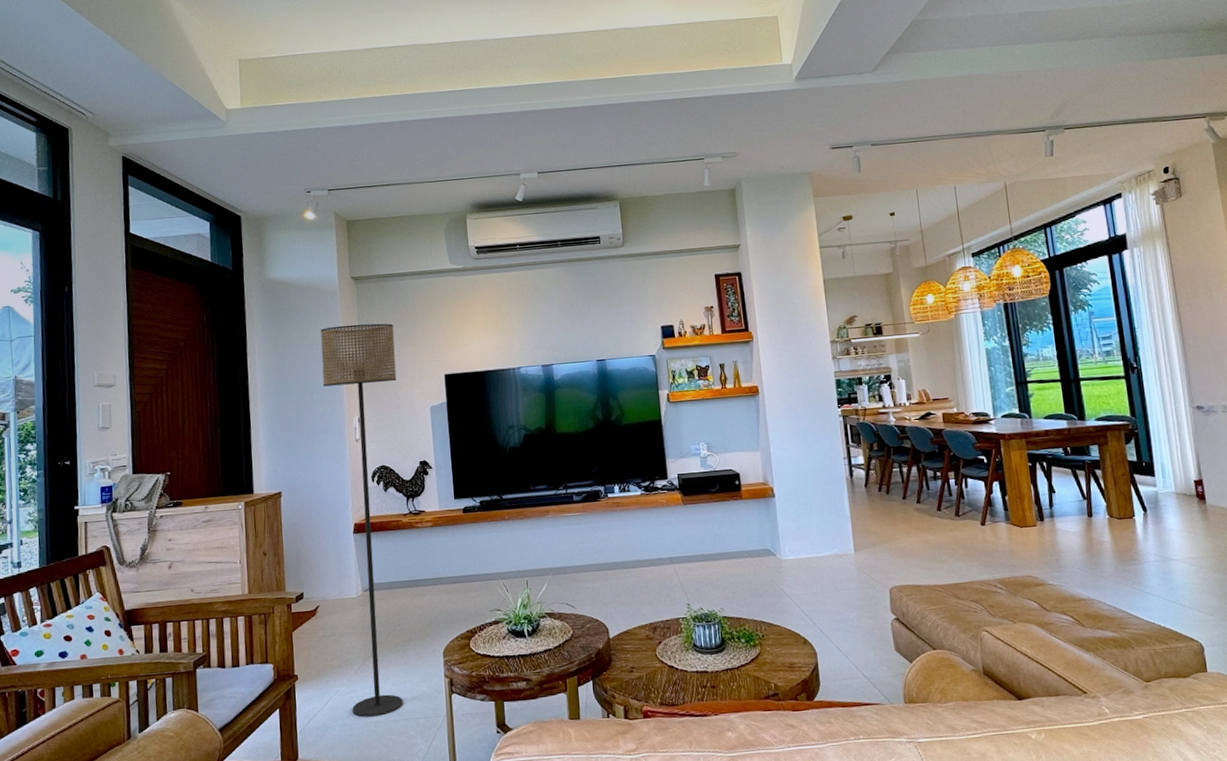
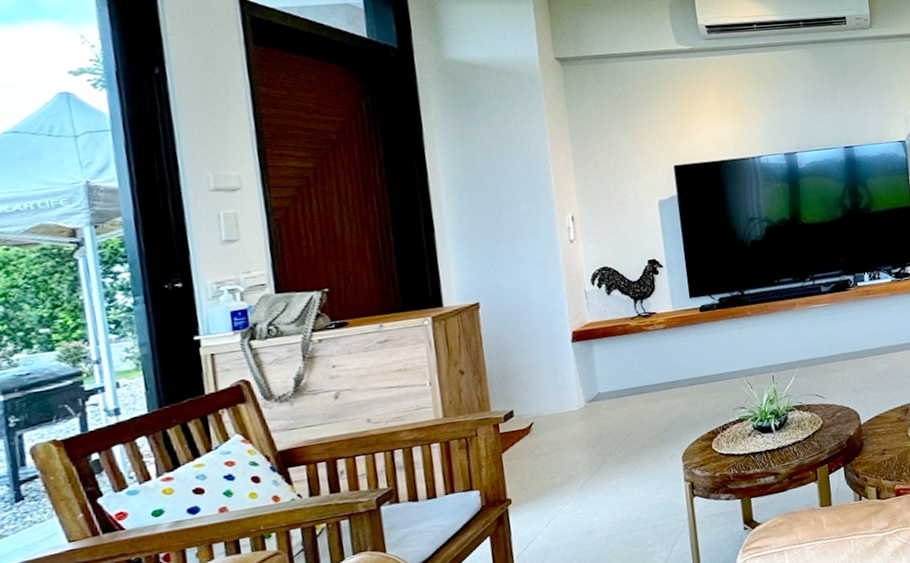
floor lamp: present [321,323,404,717] -> none [520,110,639,533]

